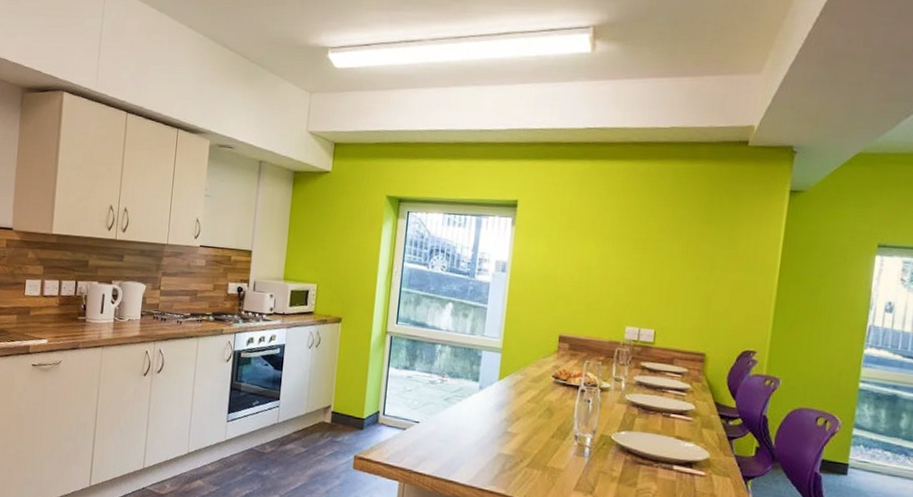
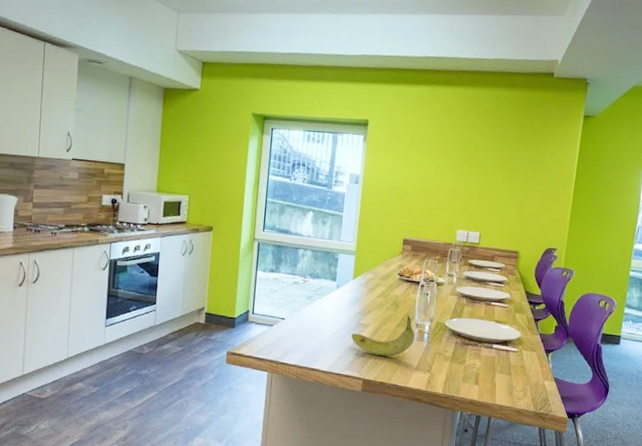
fruit: none [496,424,574,472] -> present [351,315,415,356]

